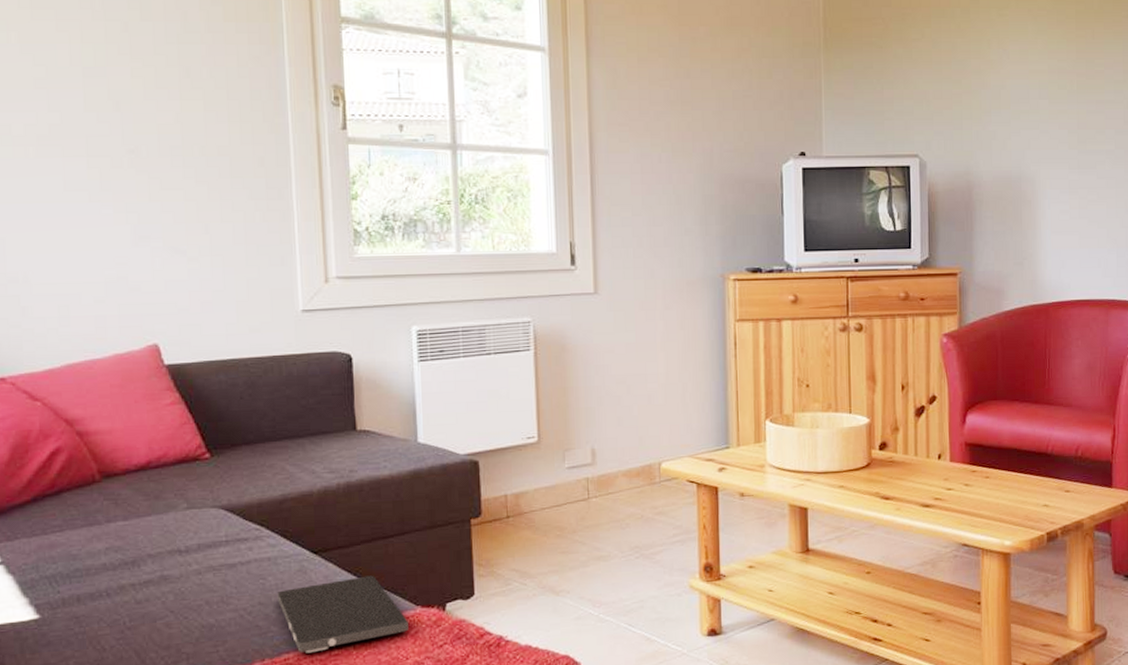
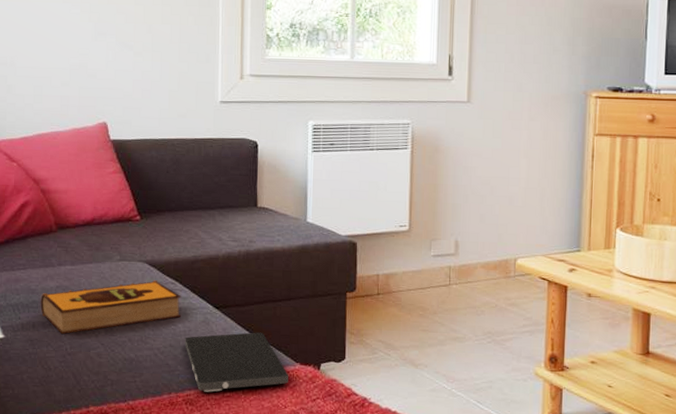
hardback book: none [85,528,271,606] -> present [40,280,181,335]

